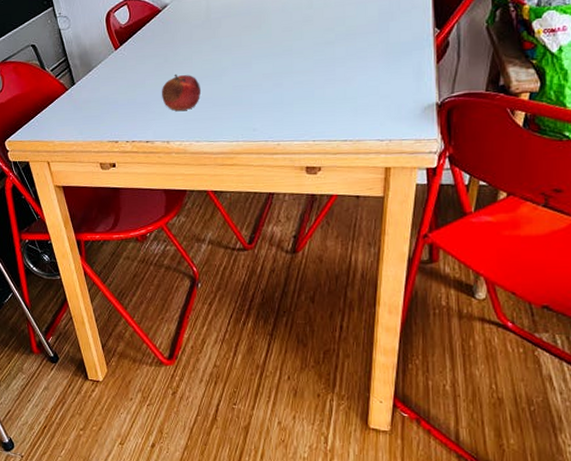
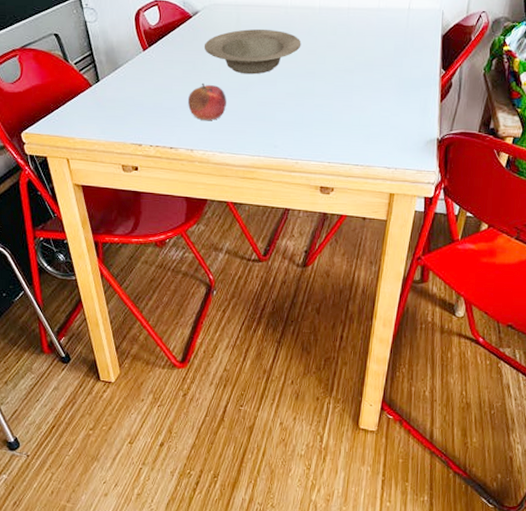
bowl: none [174,12,276,60] -> present [203,29,302,75]

